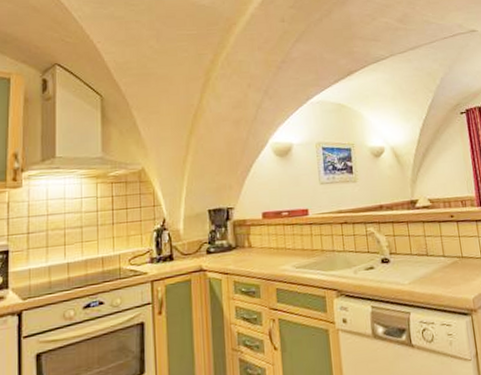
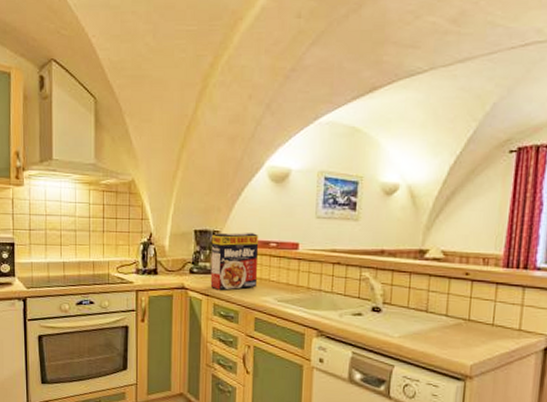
cereal box: none [225,205,274,267] -> present [210,232,259,290]

